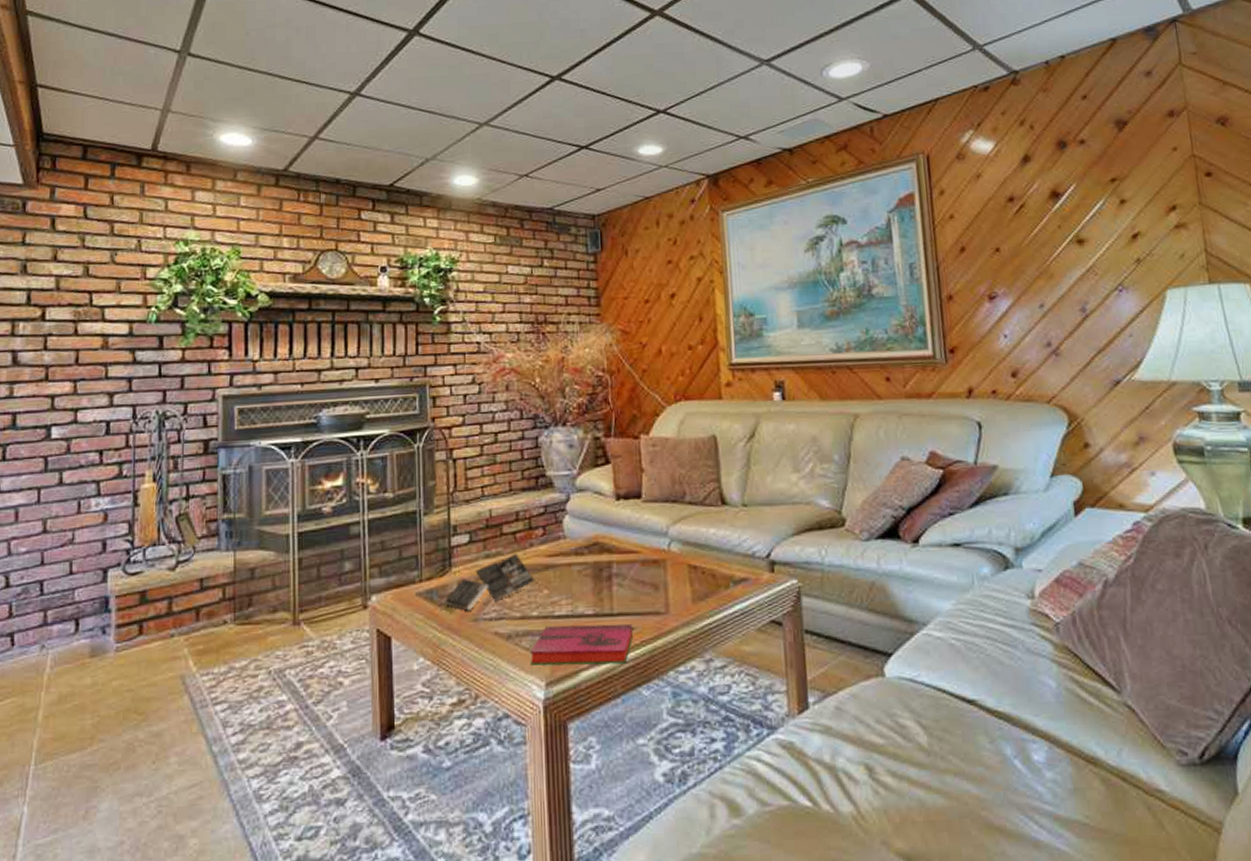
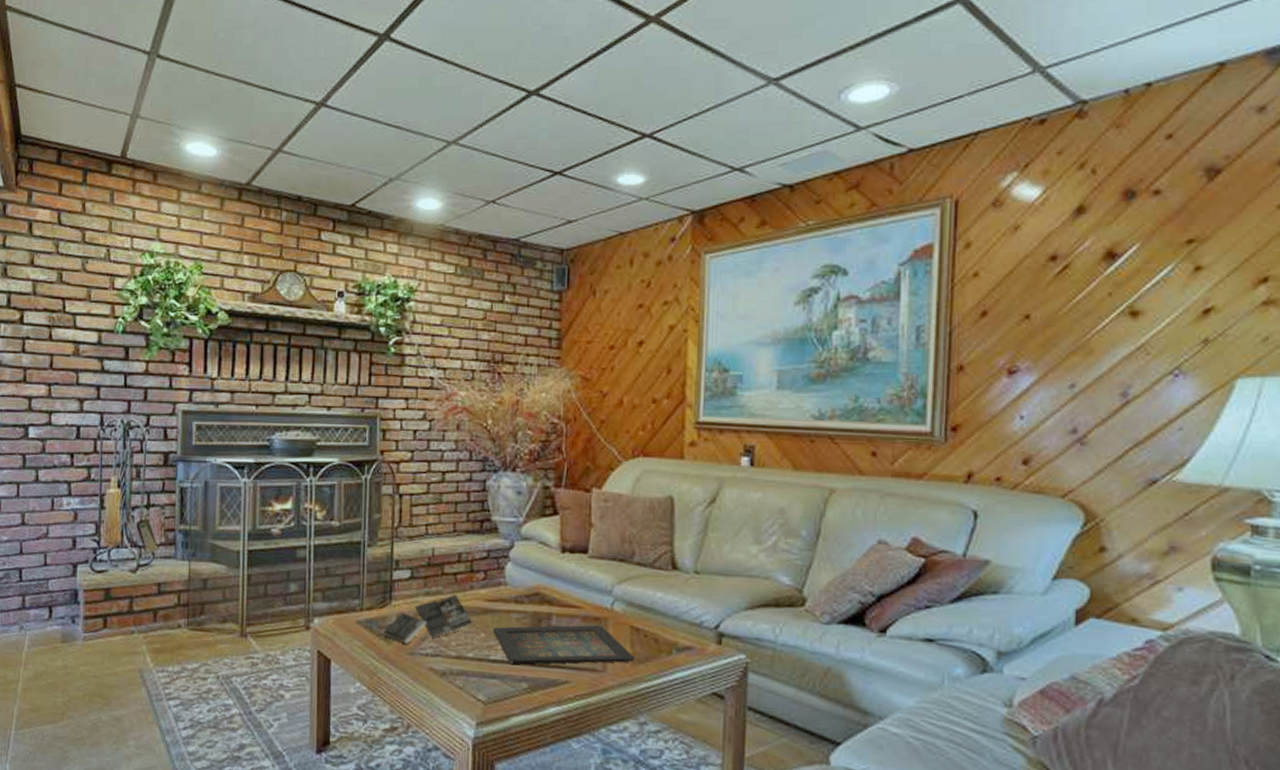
hardback book: present [530,624,634,665] -> none [462,668,568,715]
icon panel: none [555,567,695,618] -> present [493,624,635,665]

